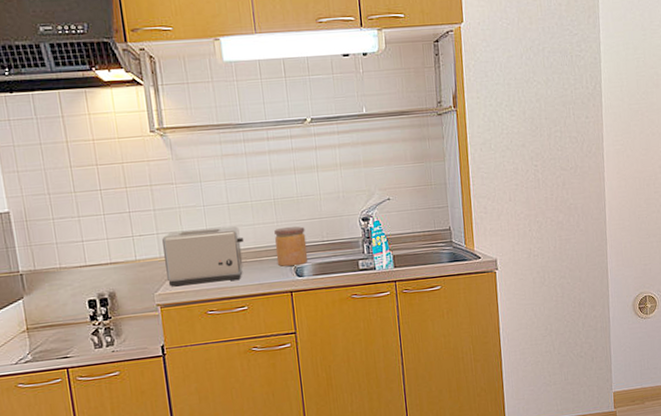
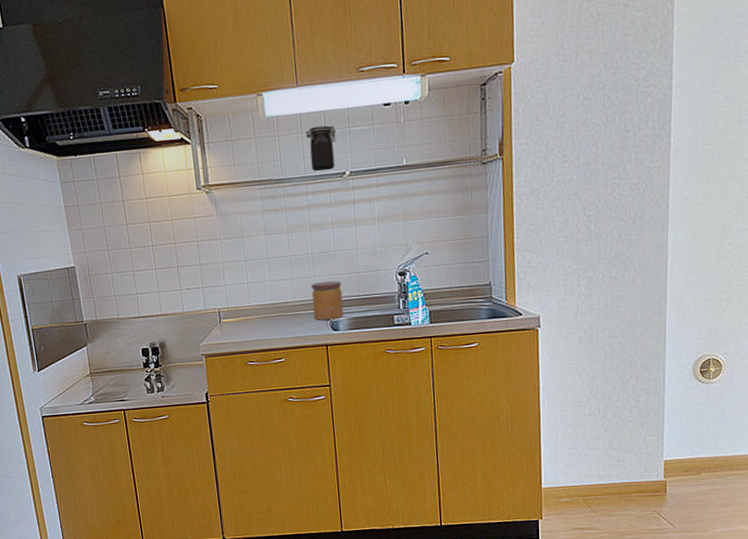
toaster: present [162,226,244,287] -> none [206,281,283,338]
jar: none [266,72,297,118] -> present [306,125,336,172]

